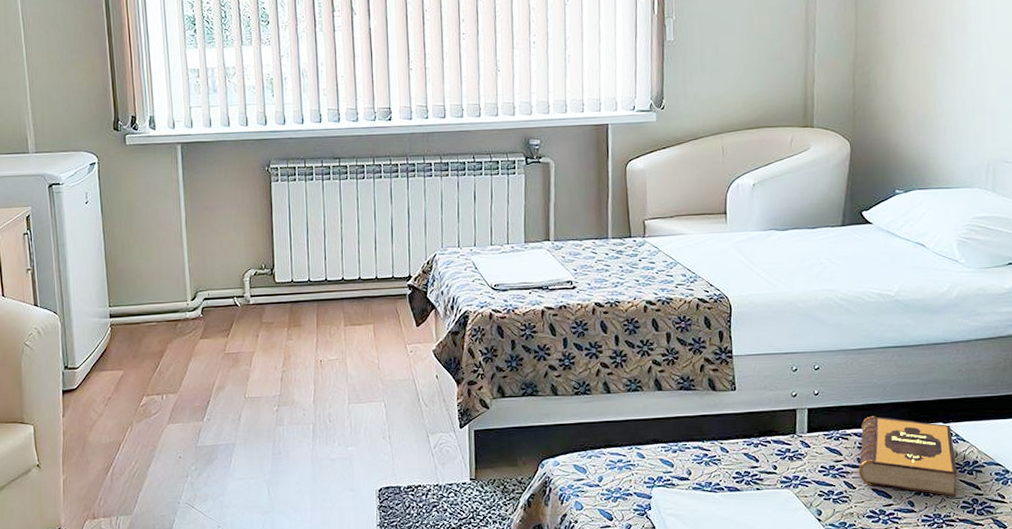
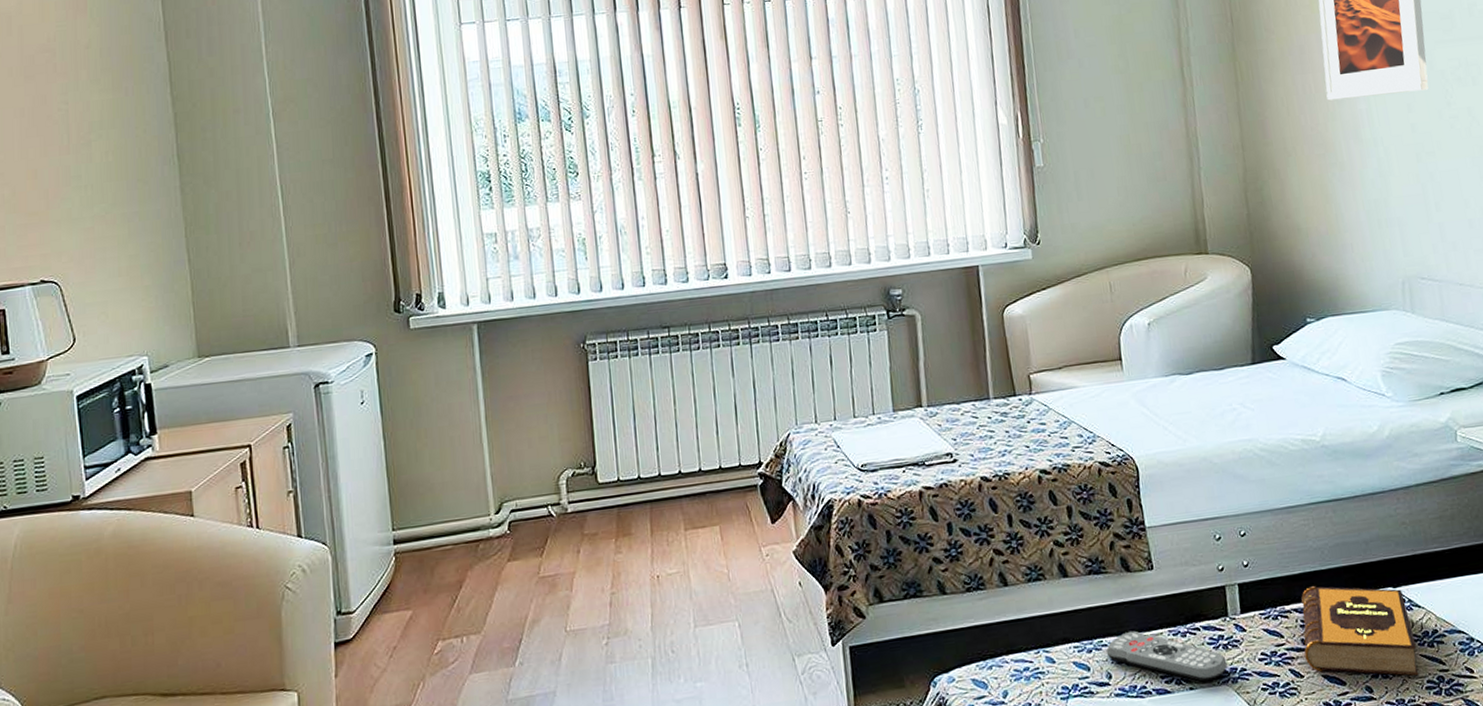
remote control: none [688,438,791,484] -> present [1106,630,1228,681]

